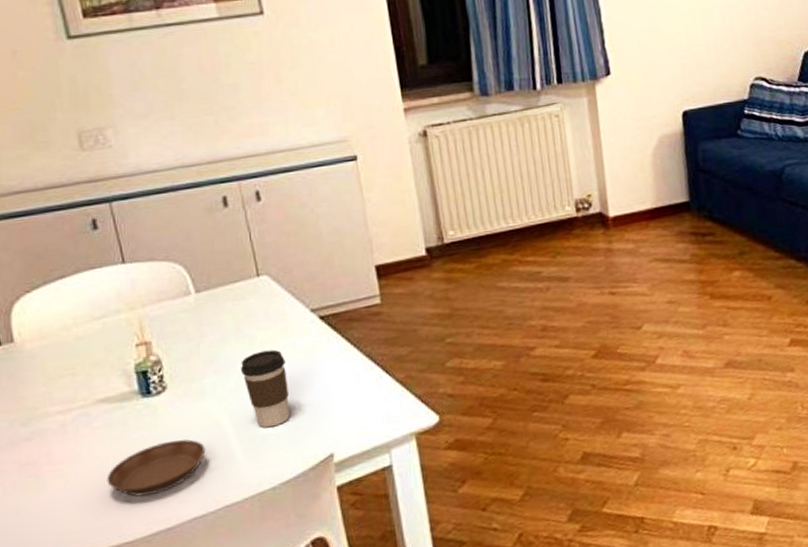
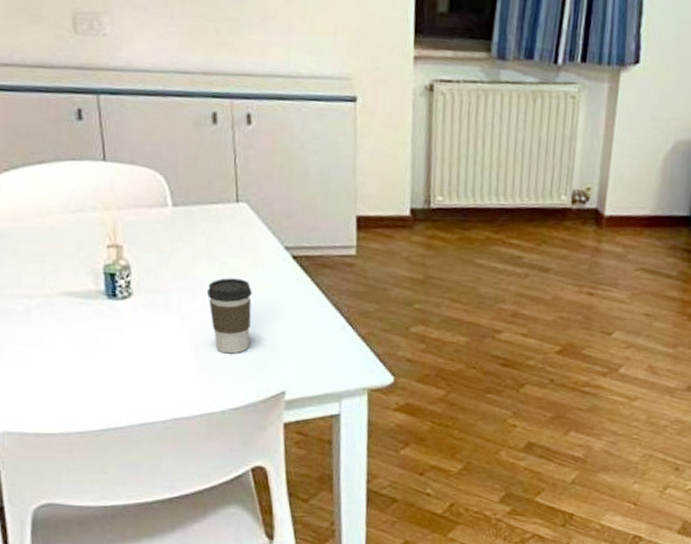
saucer: present [106,439,206,497] -> none [64,346,163,393]

